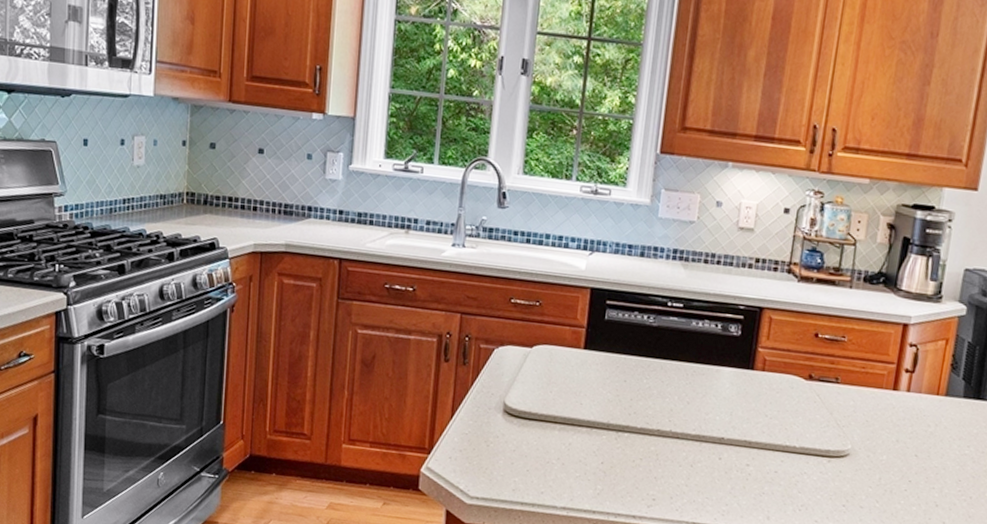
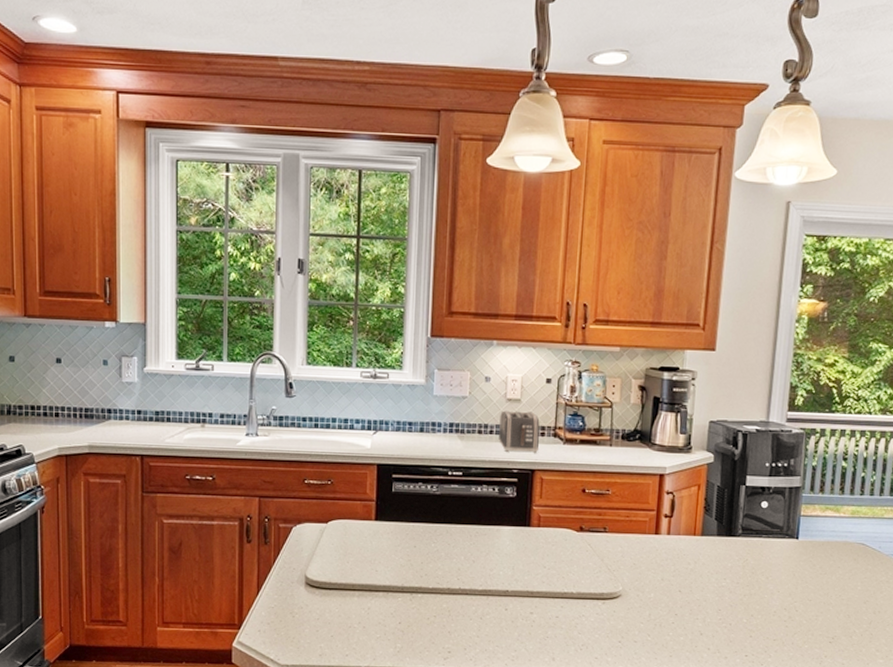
toaster: none [726,240,774,290] -> present [499,410,540,454]

